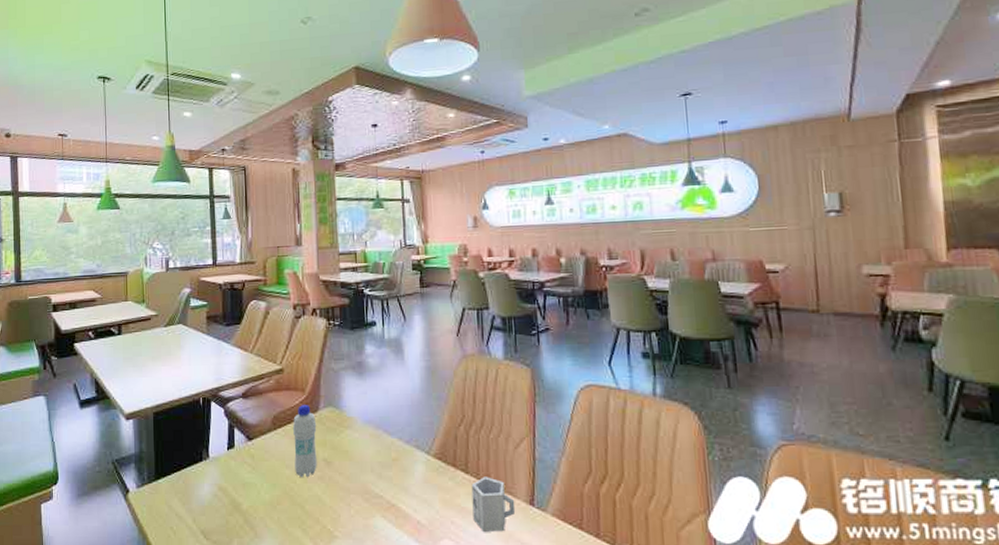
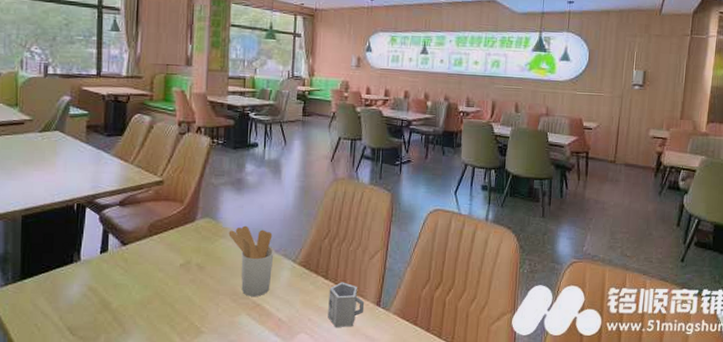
bottle: present [292,405,317,478] -> none [168,215,193,281]
utensil holder: none [354,414,405,495] -> present [228,225,274,296]

